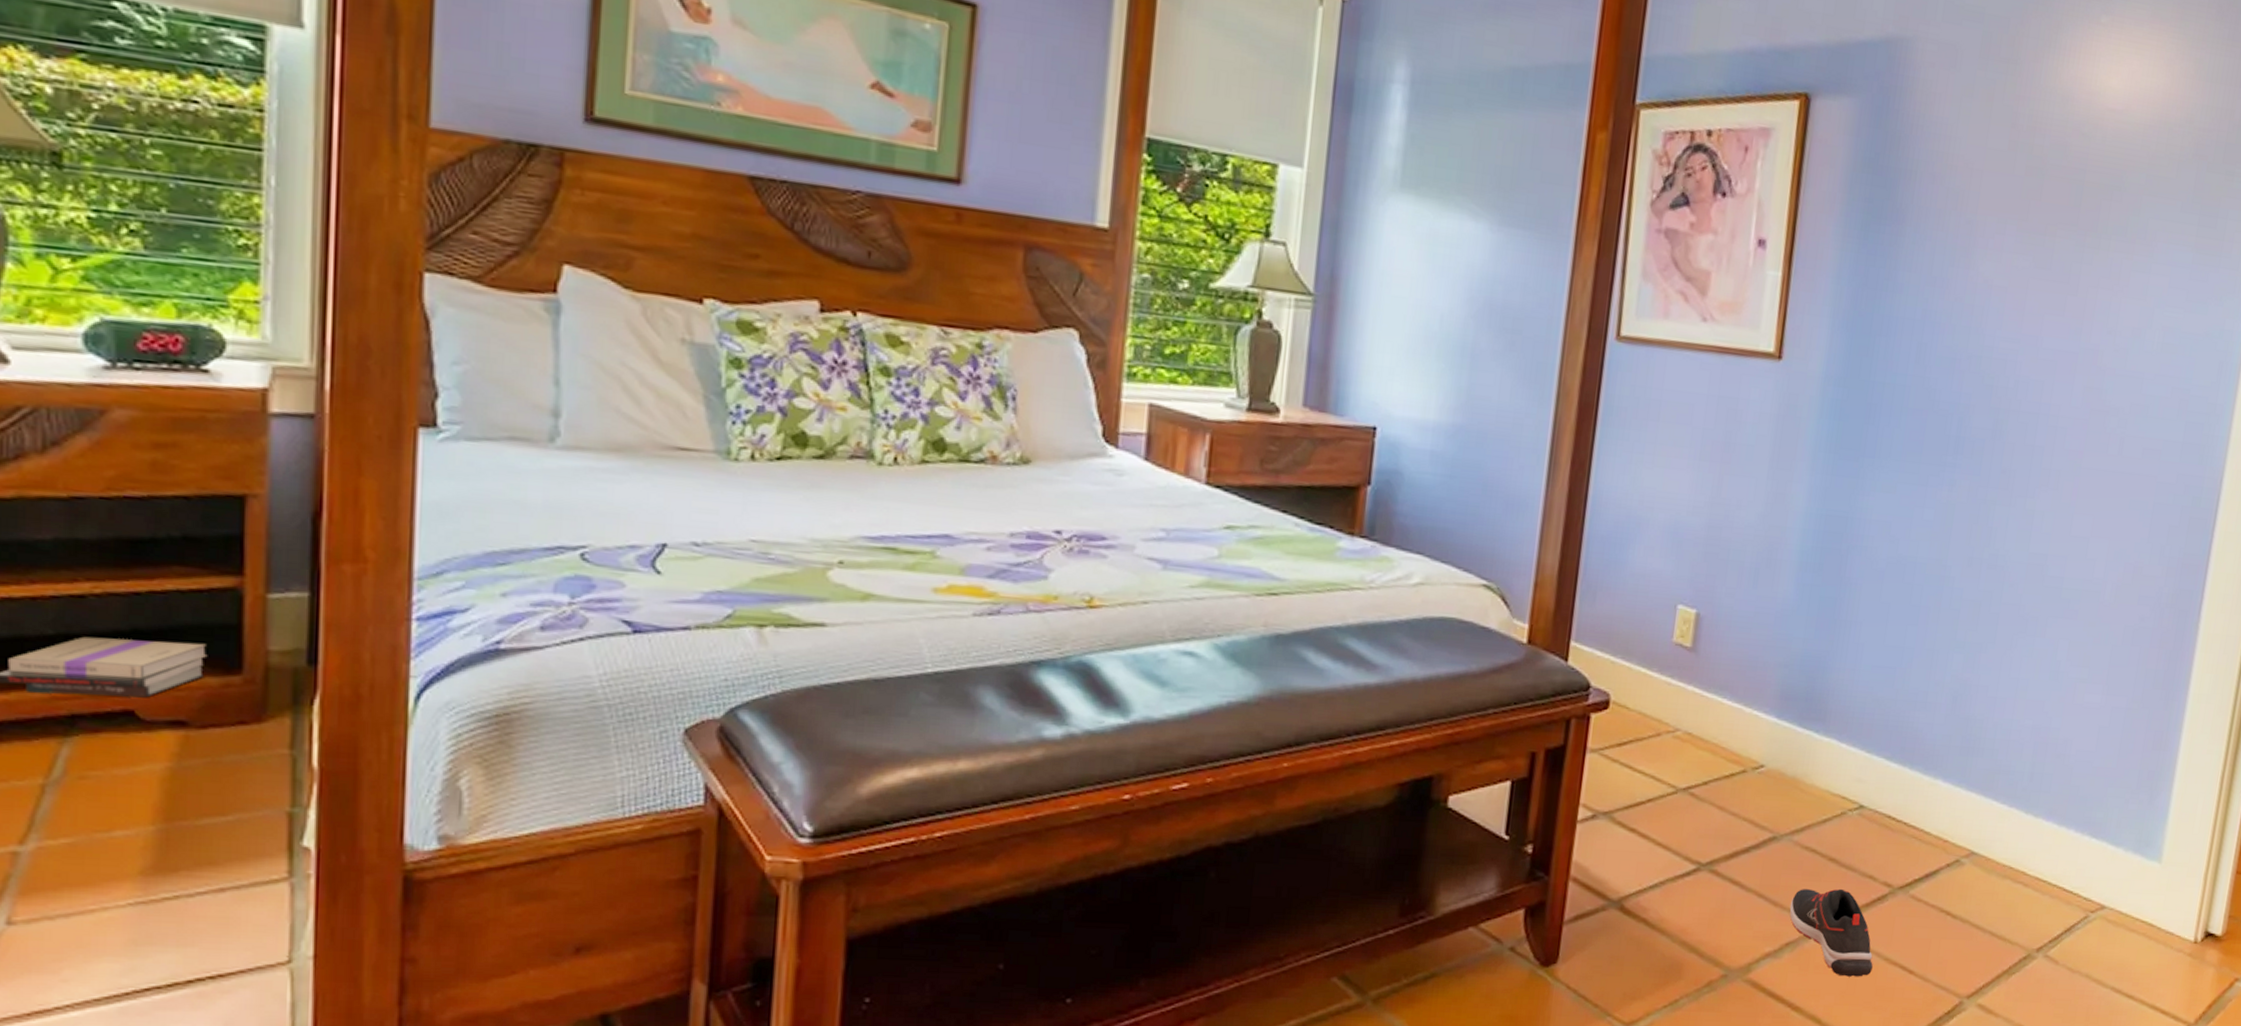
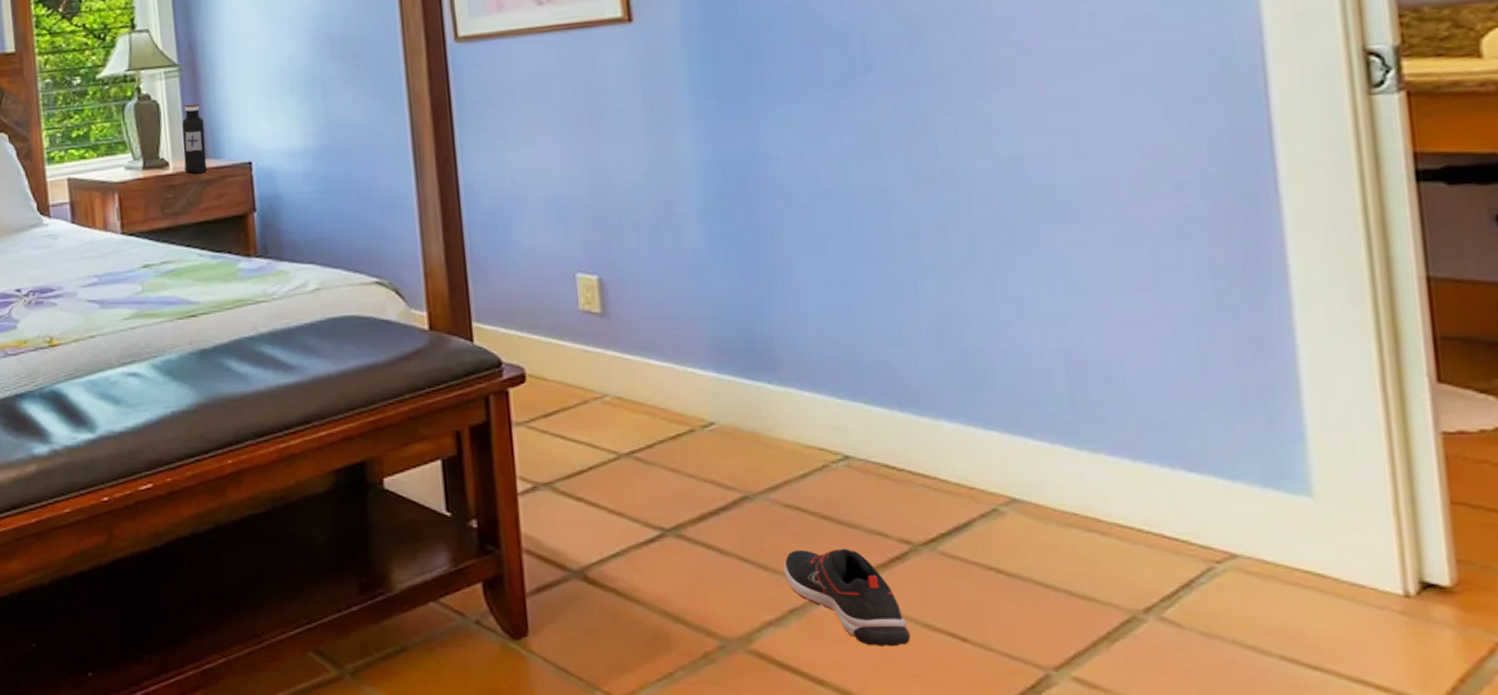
water bottle: none [1297,344,1331,430] -> present [182,103,207,175]

